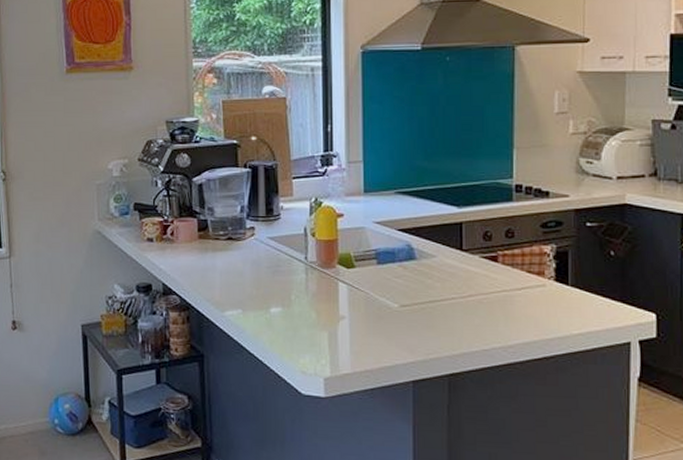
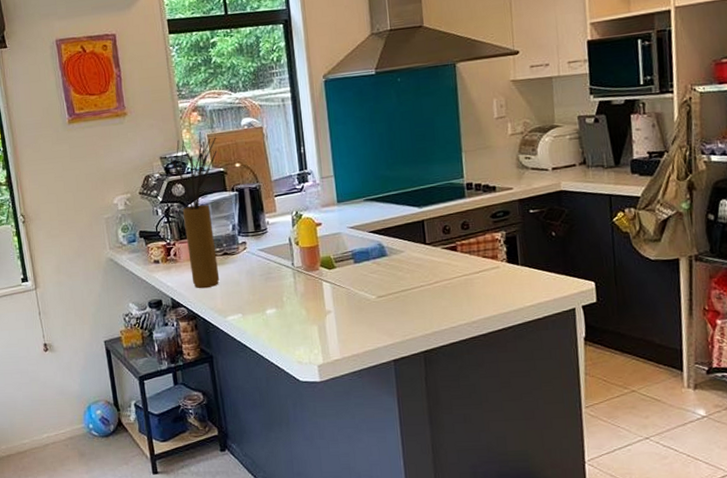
vase: none [177,96,232,275] -> present [170,132,220,288]

